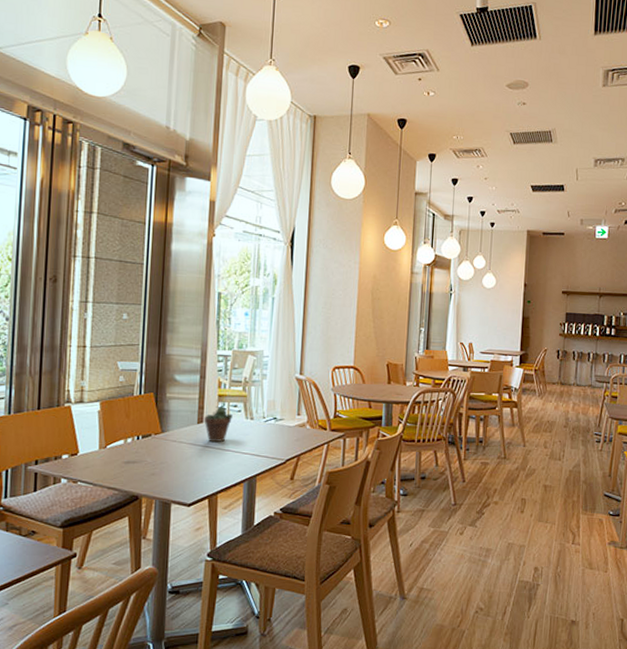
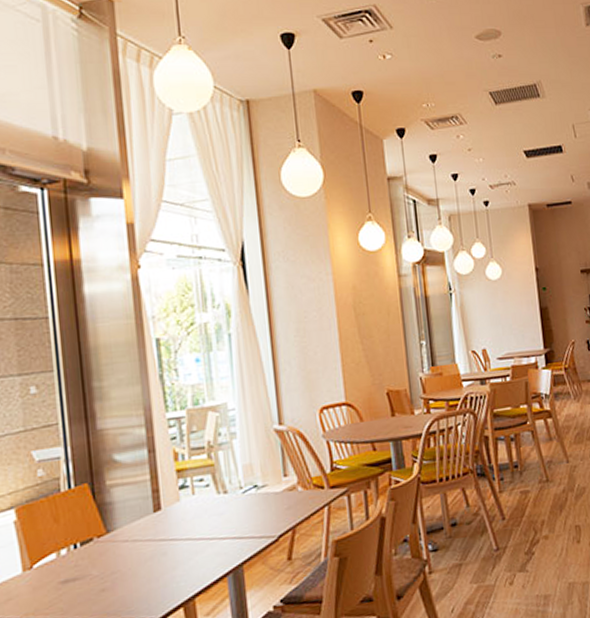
succulent plant: present [204,398,233,443] -> none [161,474,199,533]

